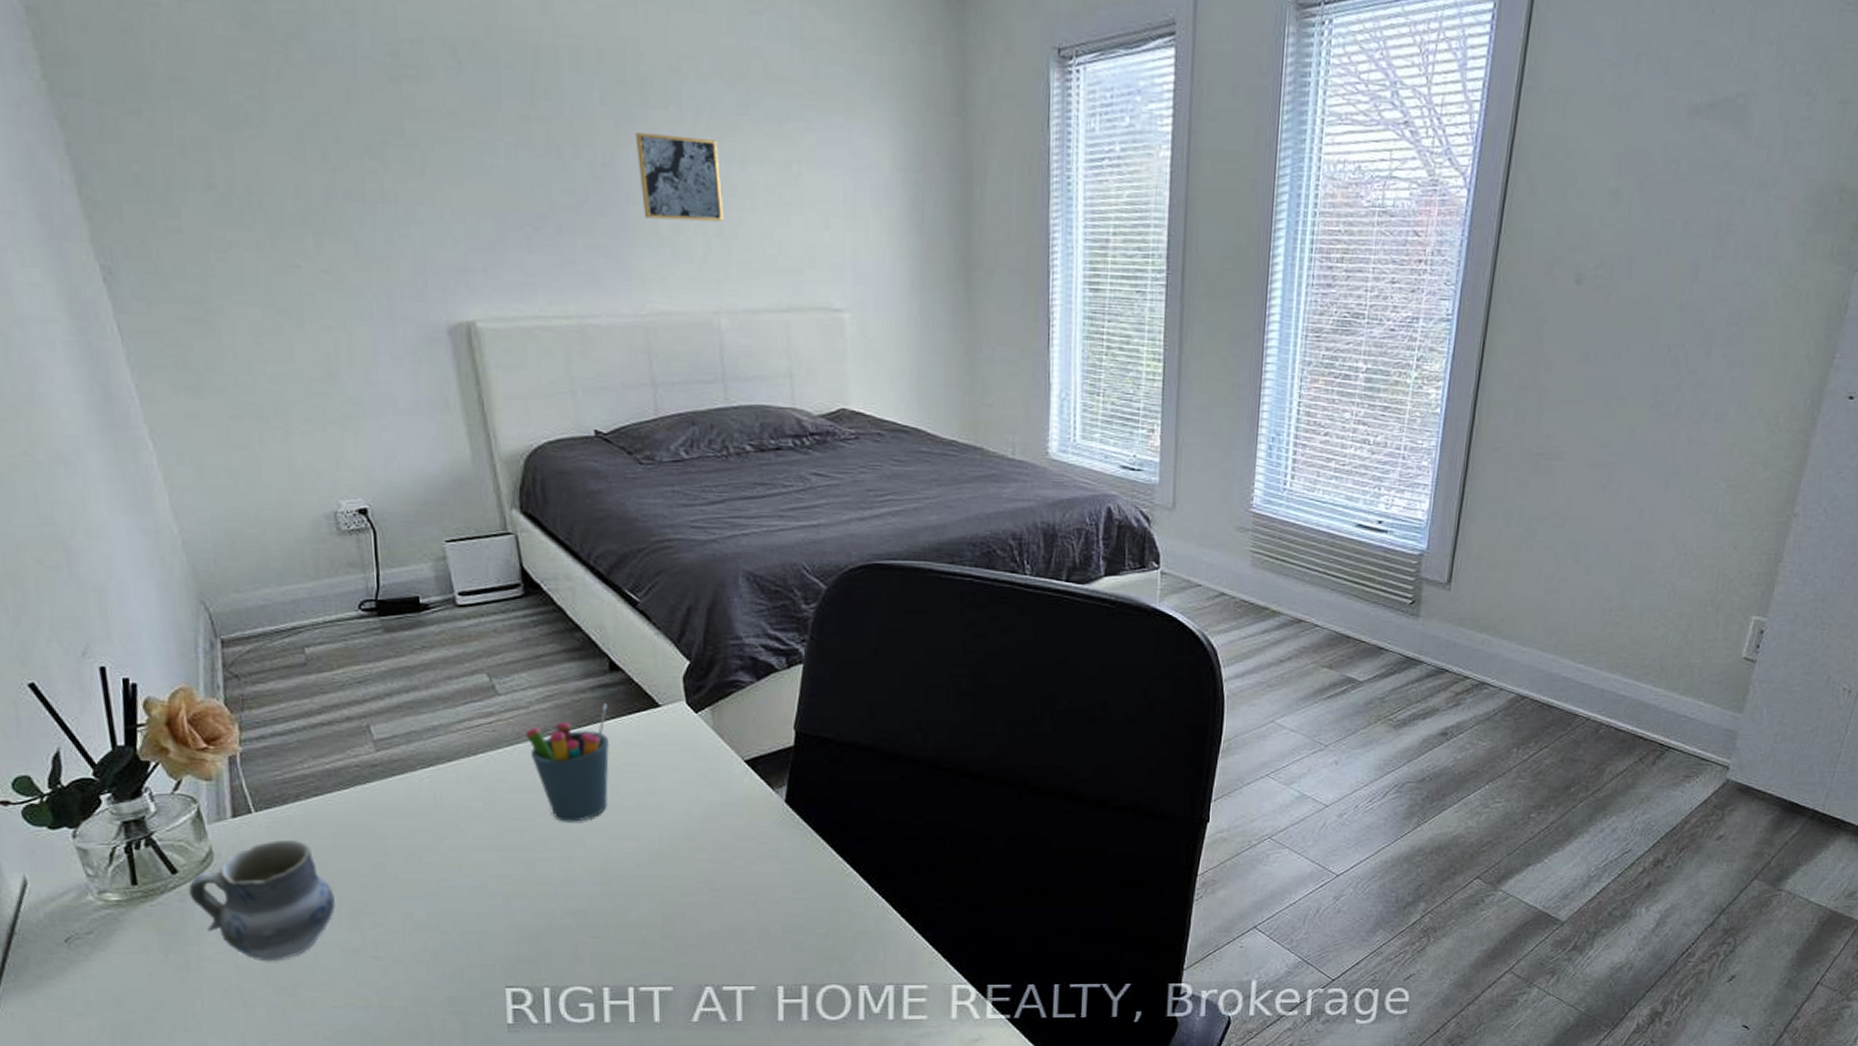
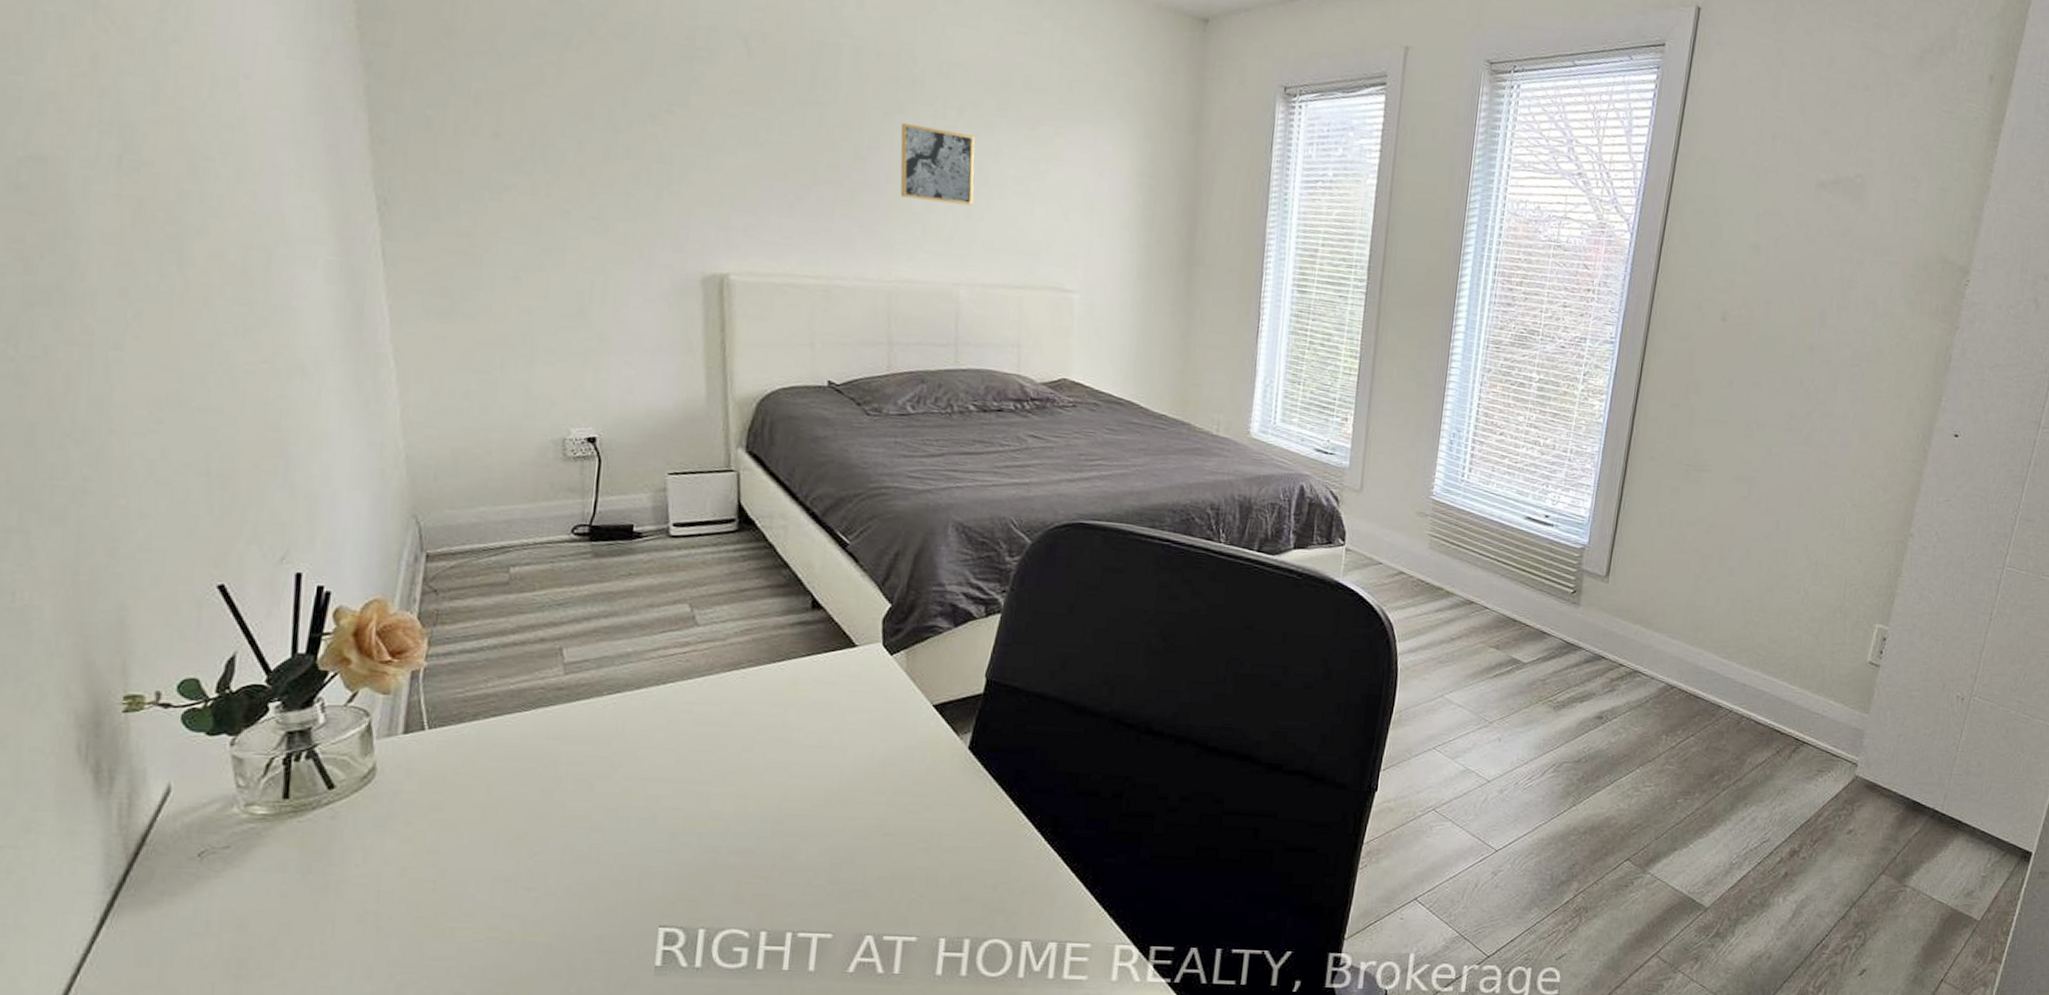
cup: present [188,840,335,962] -> none [342,760,496,888]
pen holder: present [526,703,610,822] -> none [719,640,805,758]

